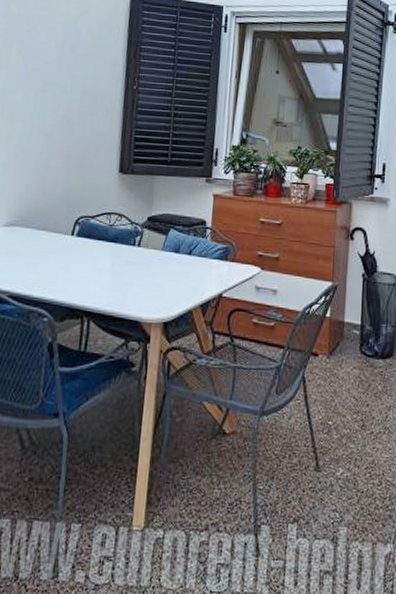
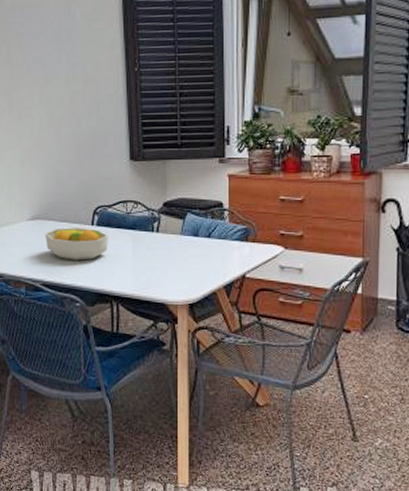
fruit bowl: none [19,236,89,272] -> present [45,228,109,261]

